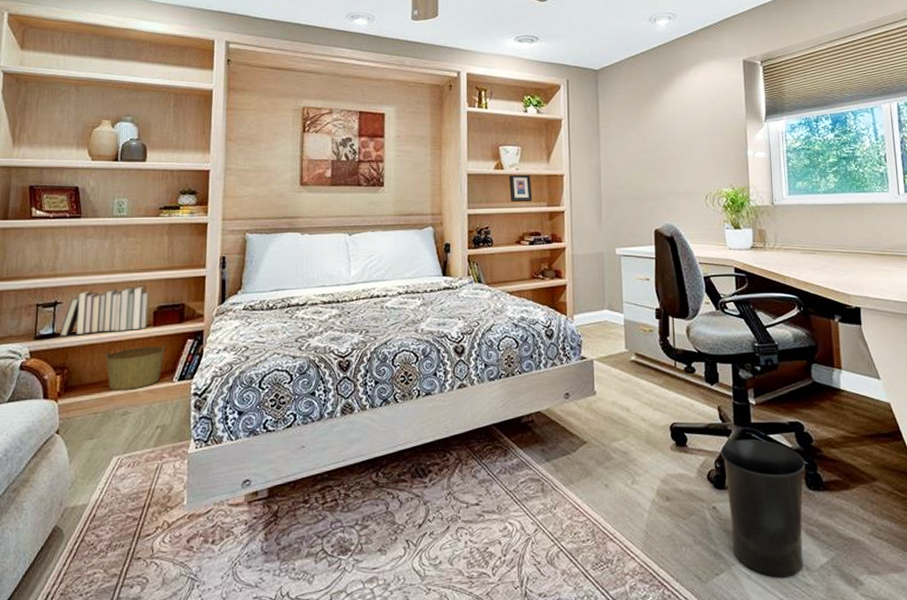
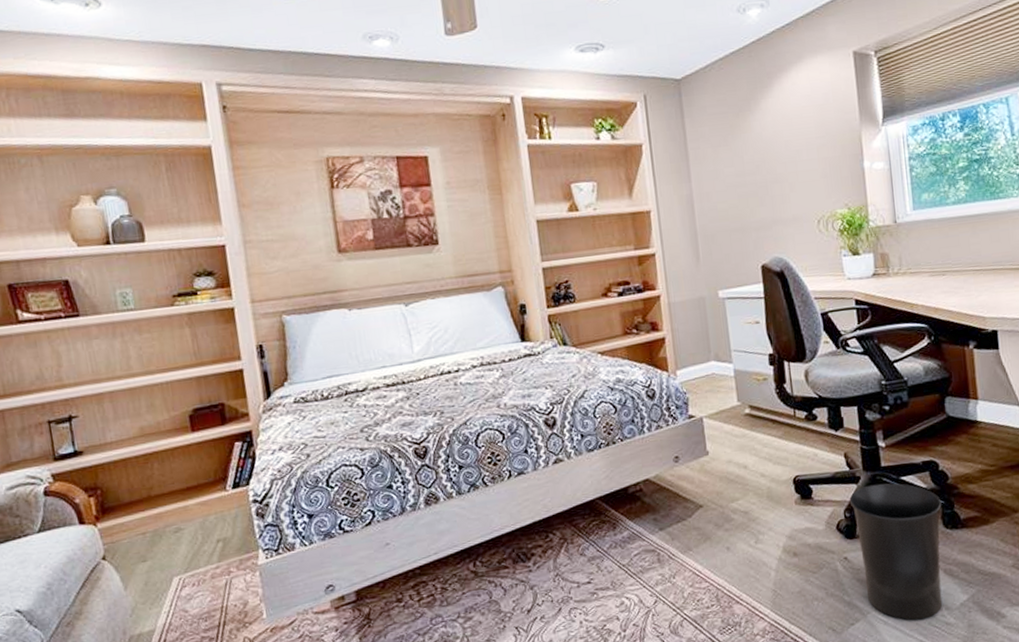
books: present [59,285,151,336] -> none [82,386,186,454]
basket: present [106,344,166,391] -> none [142,450,211,508]
picture frame: present [508,173,533,202] -> none [585,213,617,248]

